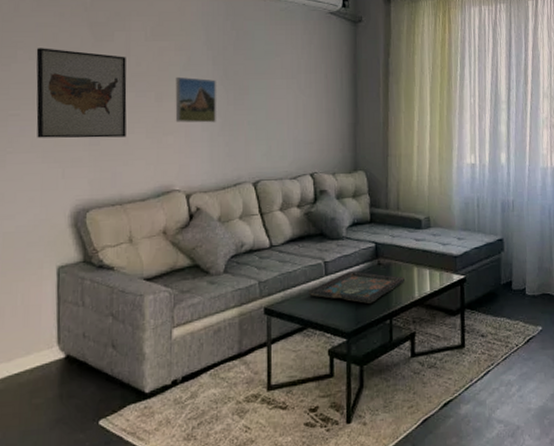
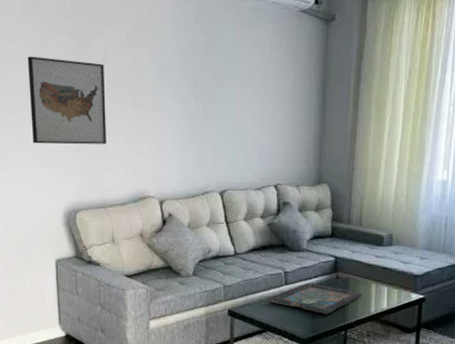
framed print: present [175,76,216,123] -> none [149,84,186,132]

